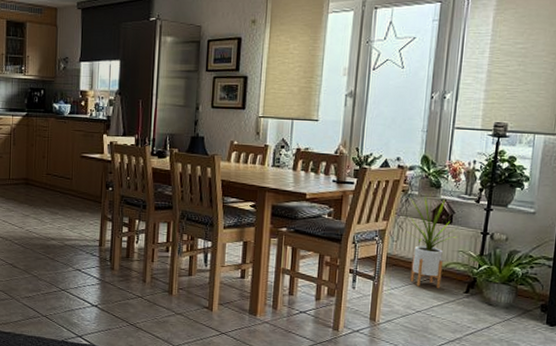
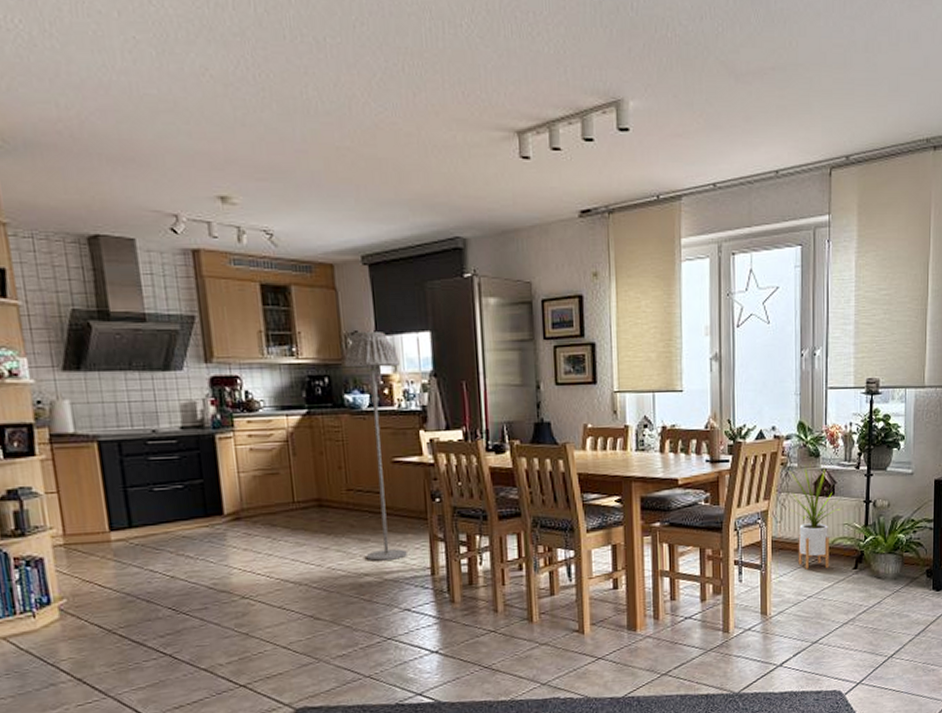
floor lamp: none [54,58,95,231] -> present [345,332,407,561]

